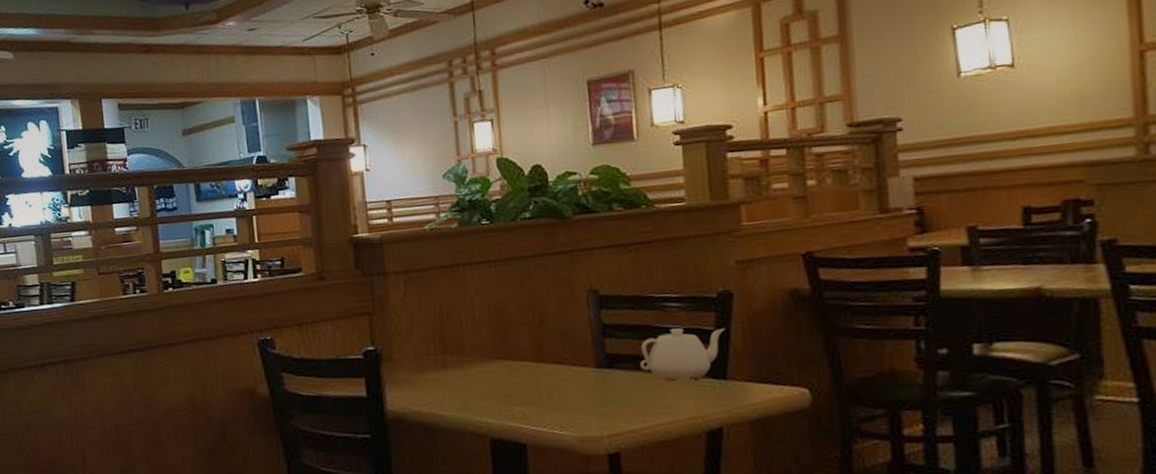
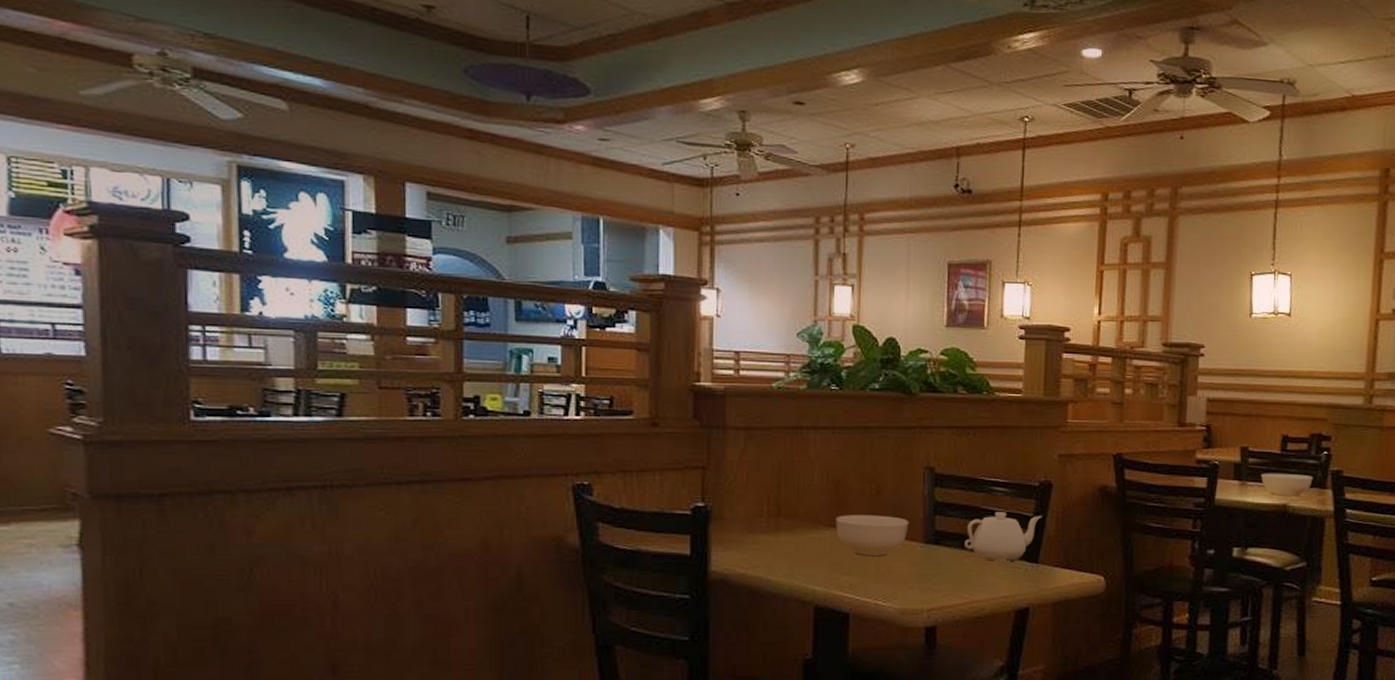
bowl: none [501,343,578,386] -> present [836,515,910,557]
bowl: none [999,249,1075,279] -> present [1260,473,1313,496]

